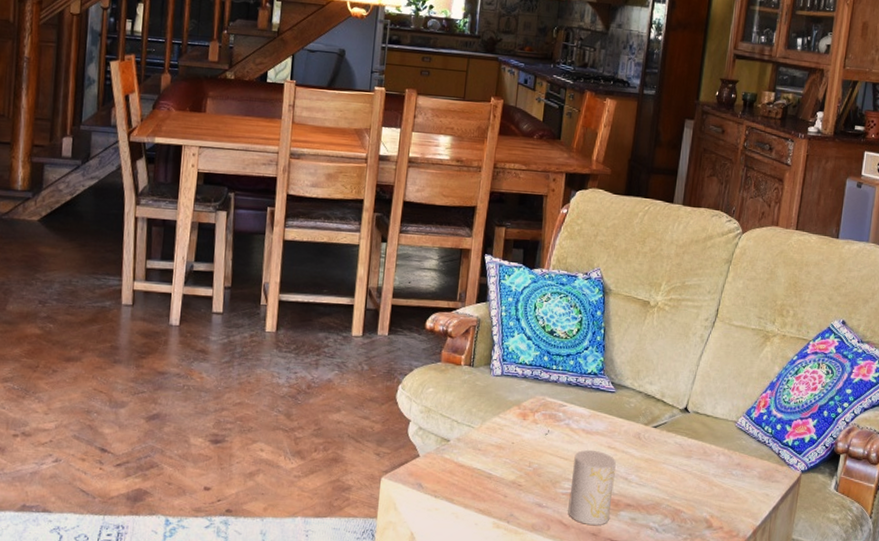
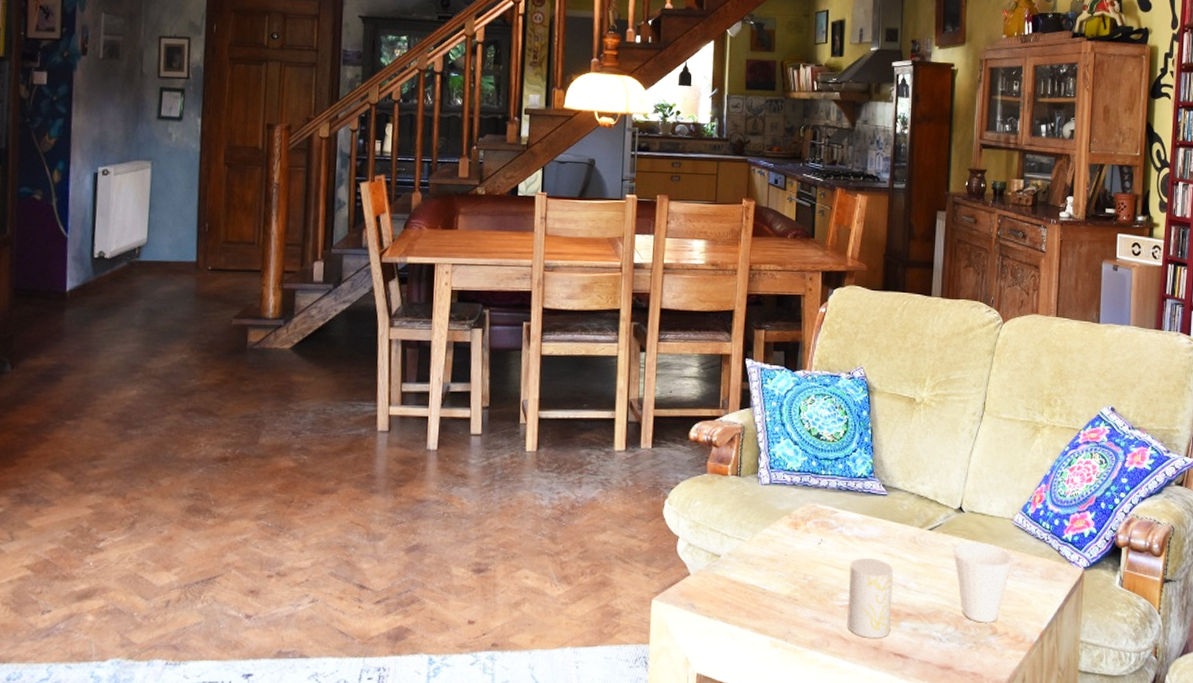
cup: none [675,441,735,517] -> present [953,542,1014,623]

